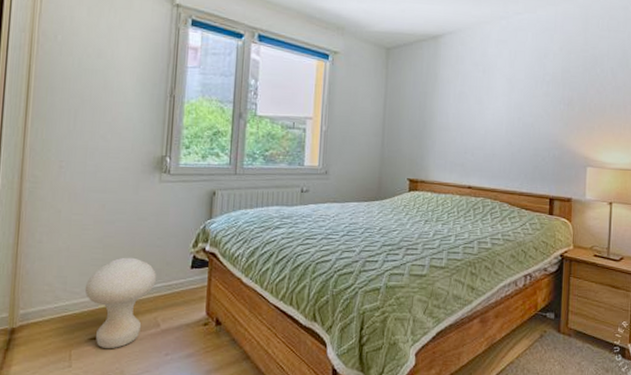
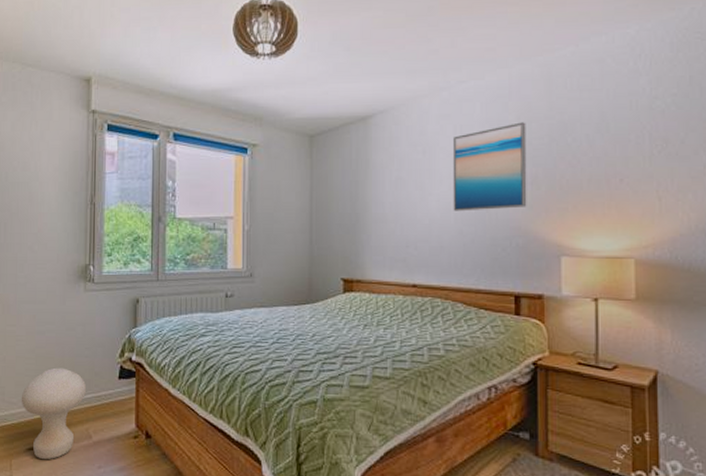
wall art: none [505,52,567,125] -> present [452,122,527,211]

